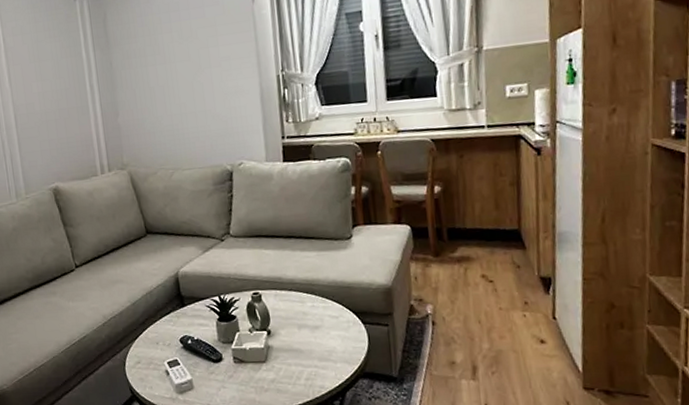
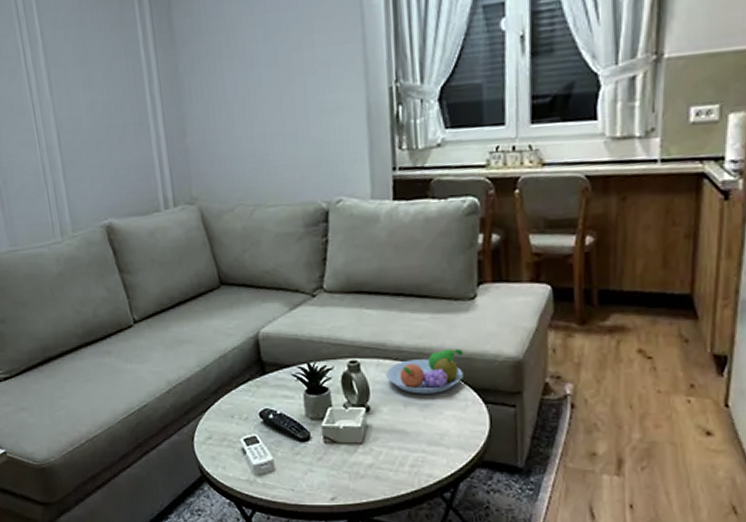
fruit bowl: none [282,279,345,318] -> present [385,349,464,394]

